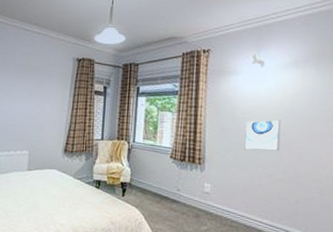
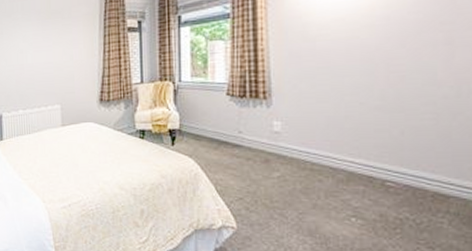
wall art: present [244,119,281,151] -> none [323,31,373,76]

